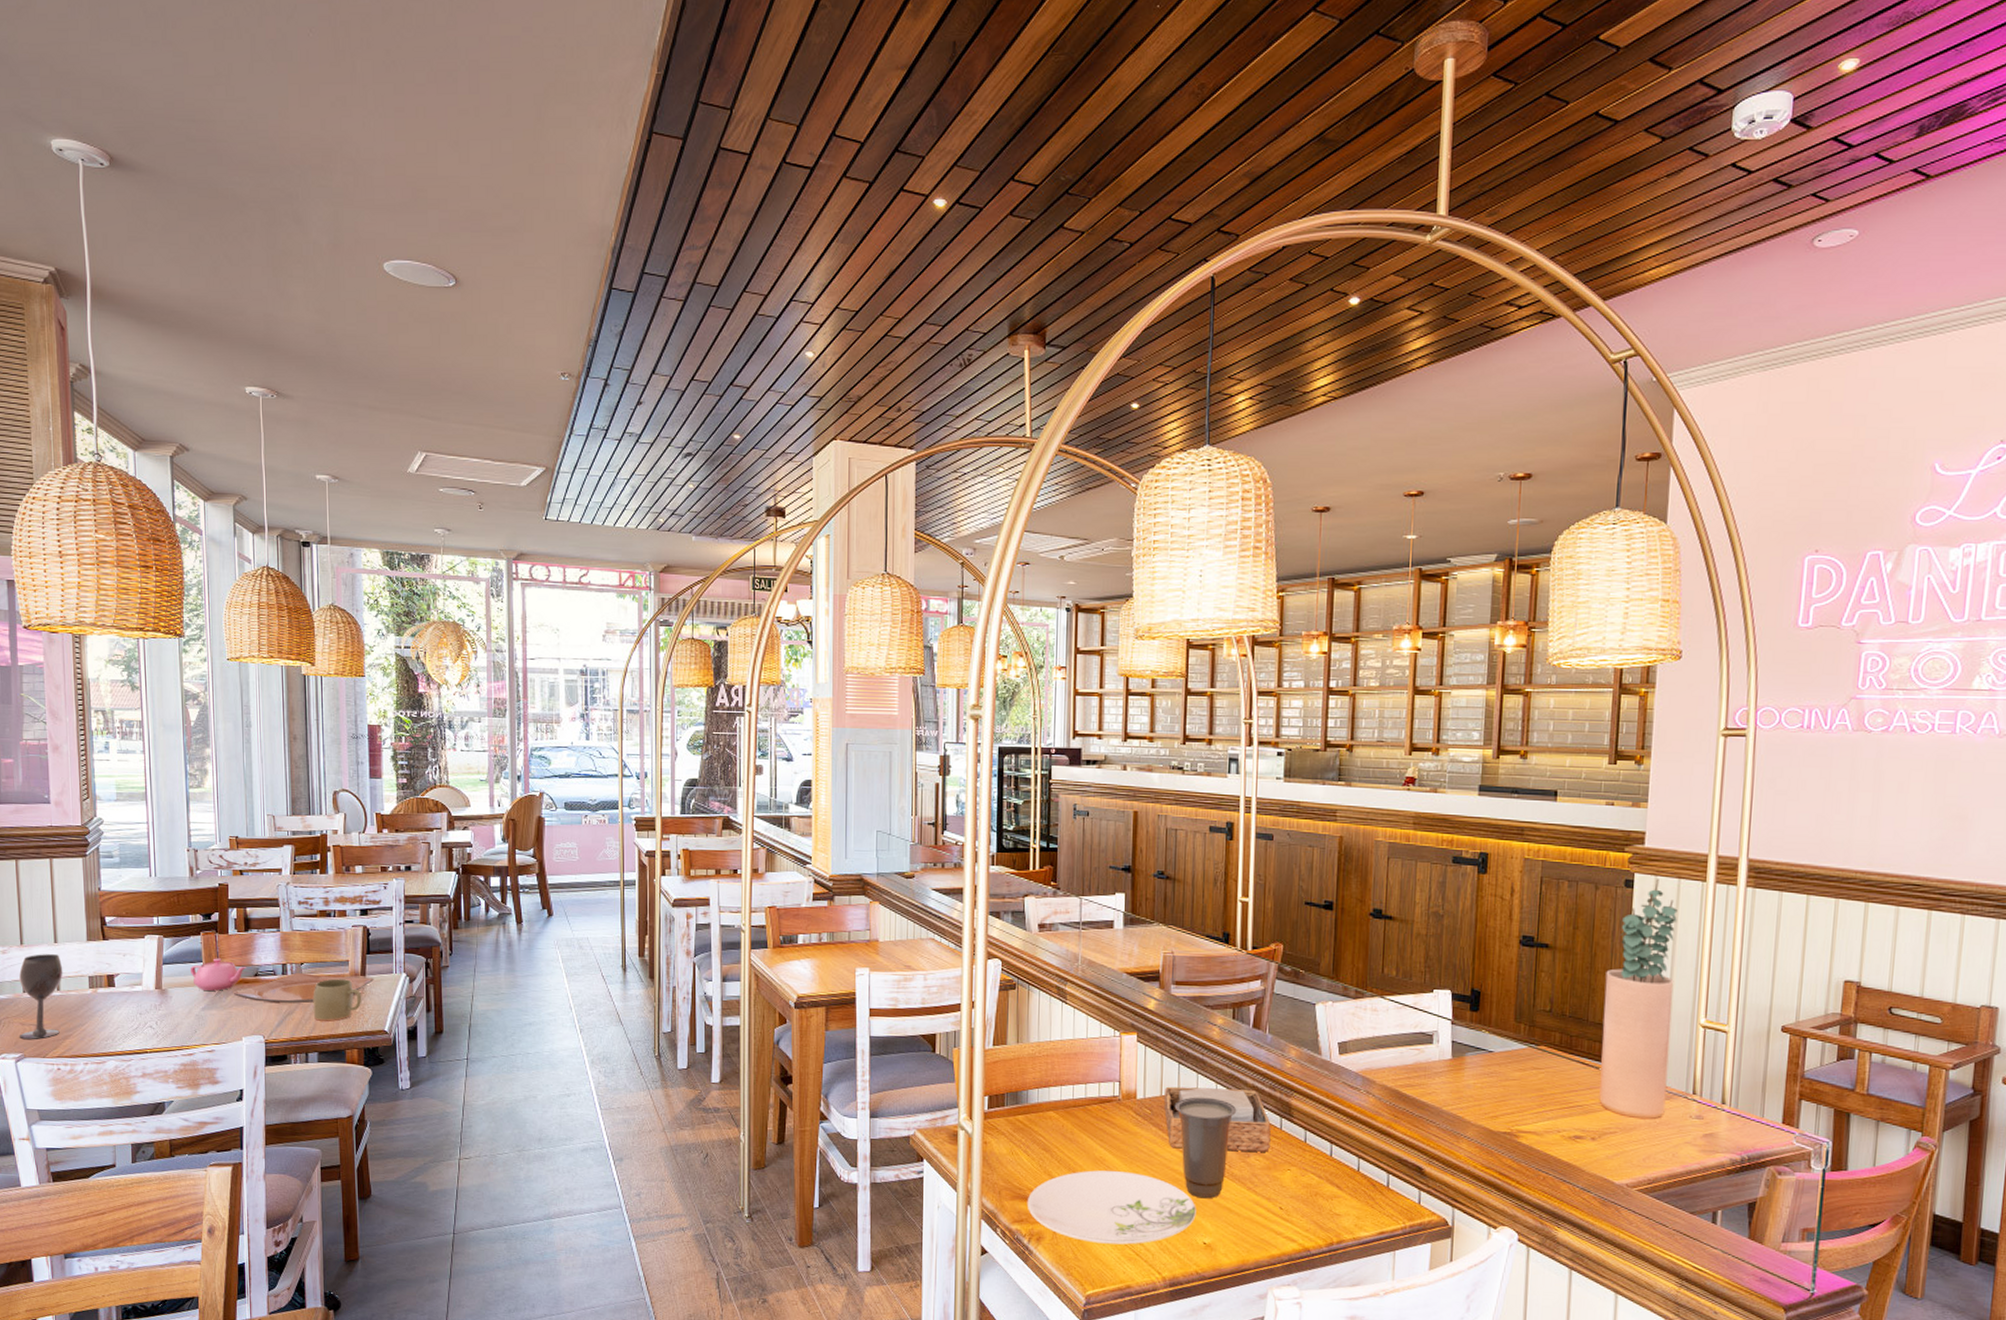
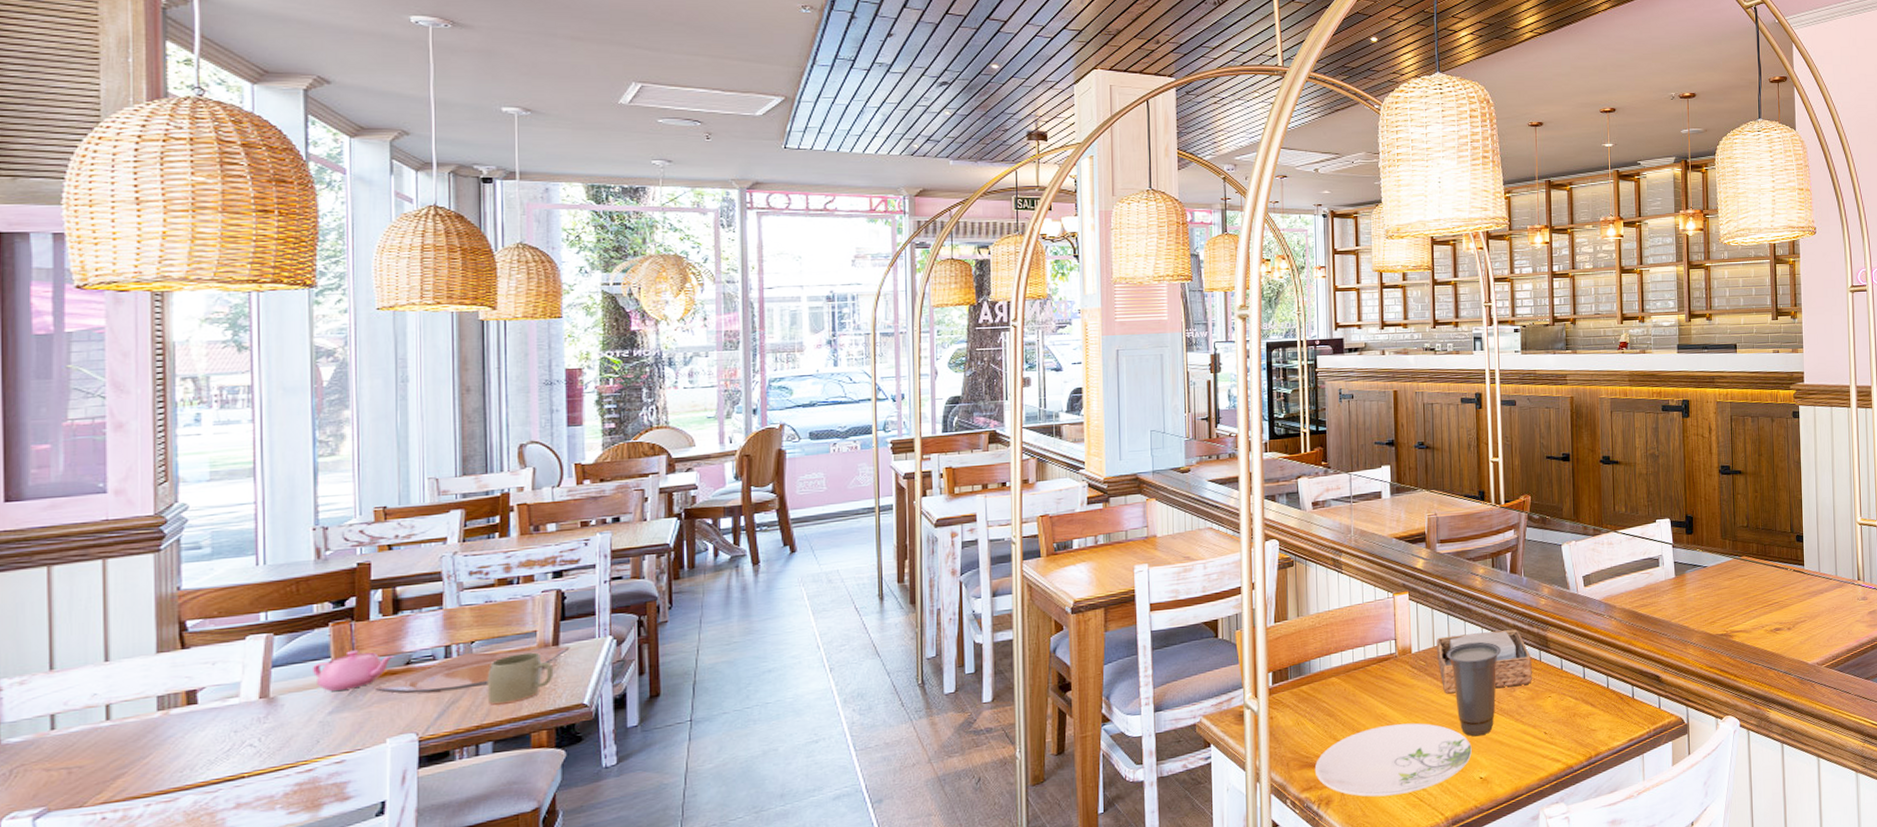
wine glass: present [19,954,63,1040] -> none [42,675,117,790]
vase: present [1599,878,1678,1120] -> none [1786,408,1839,607]

